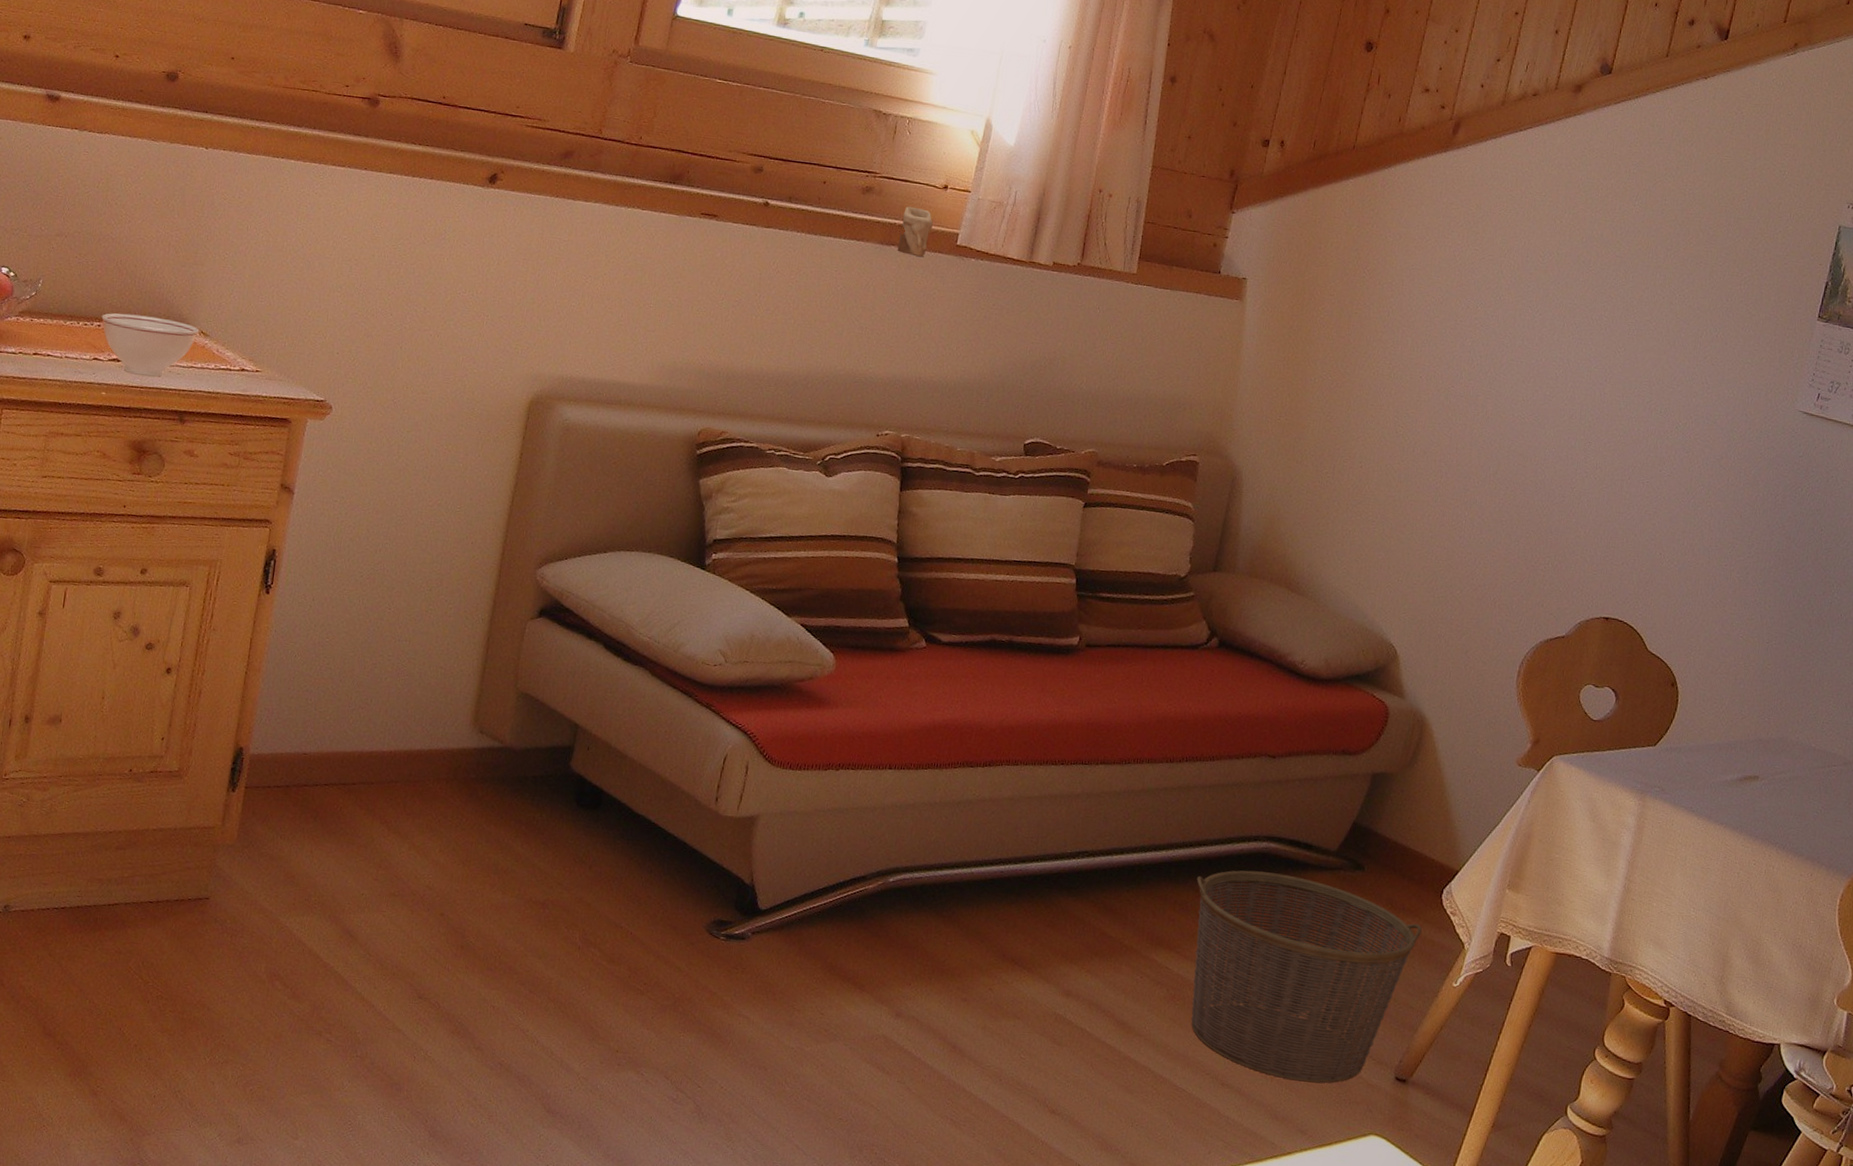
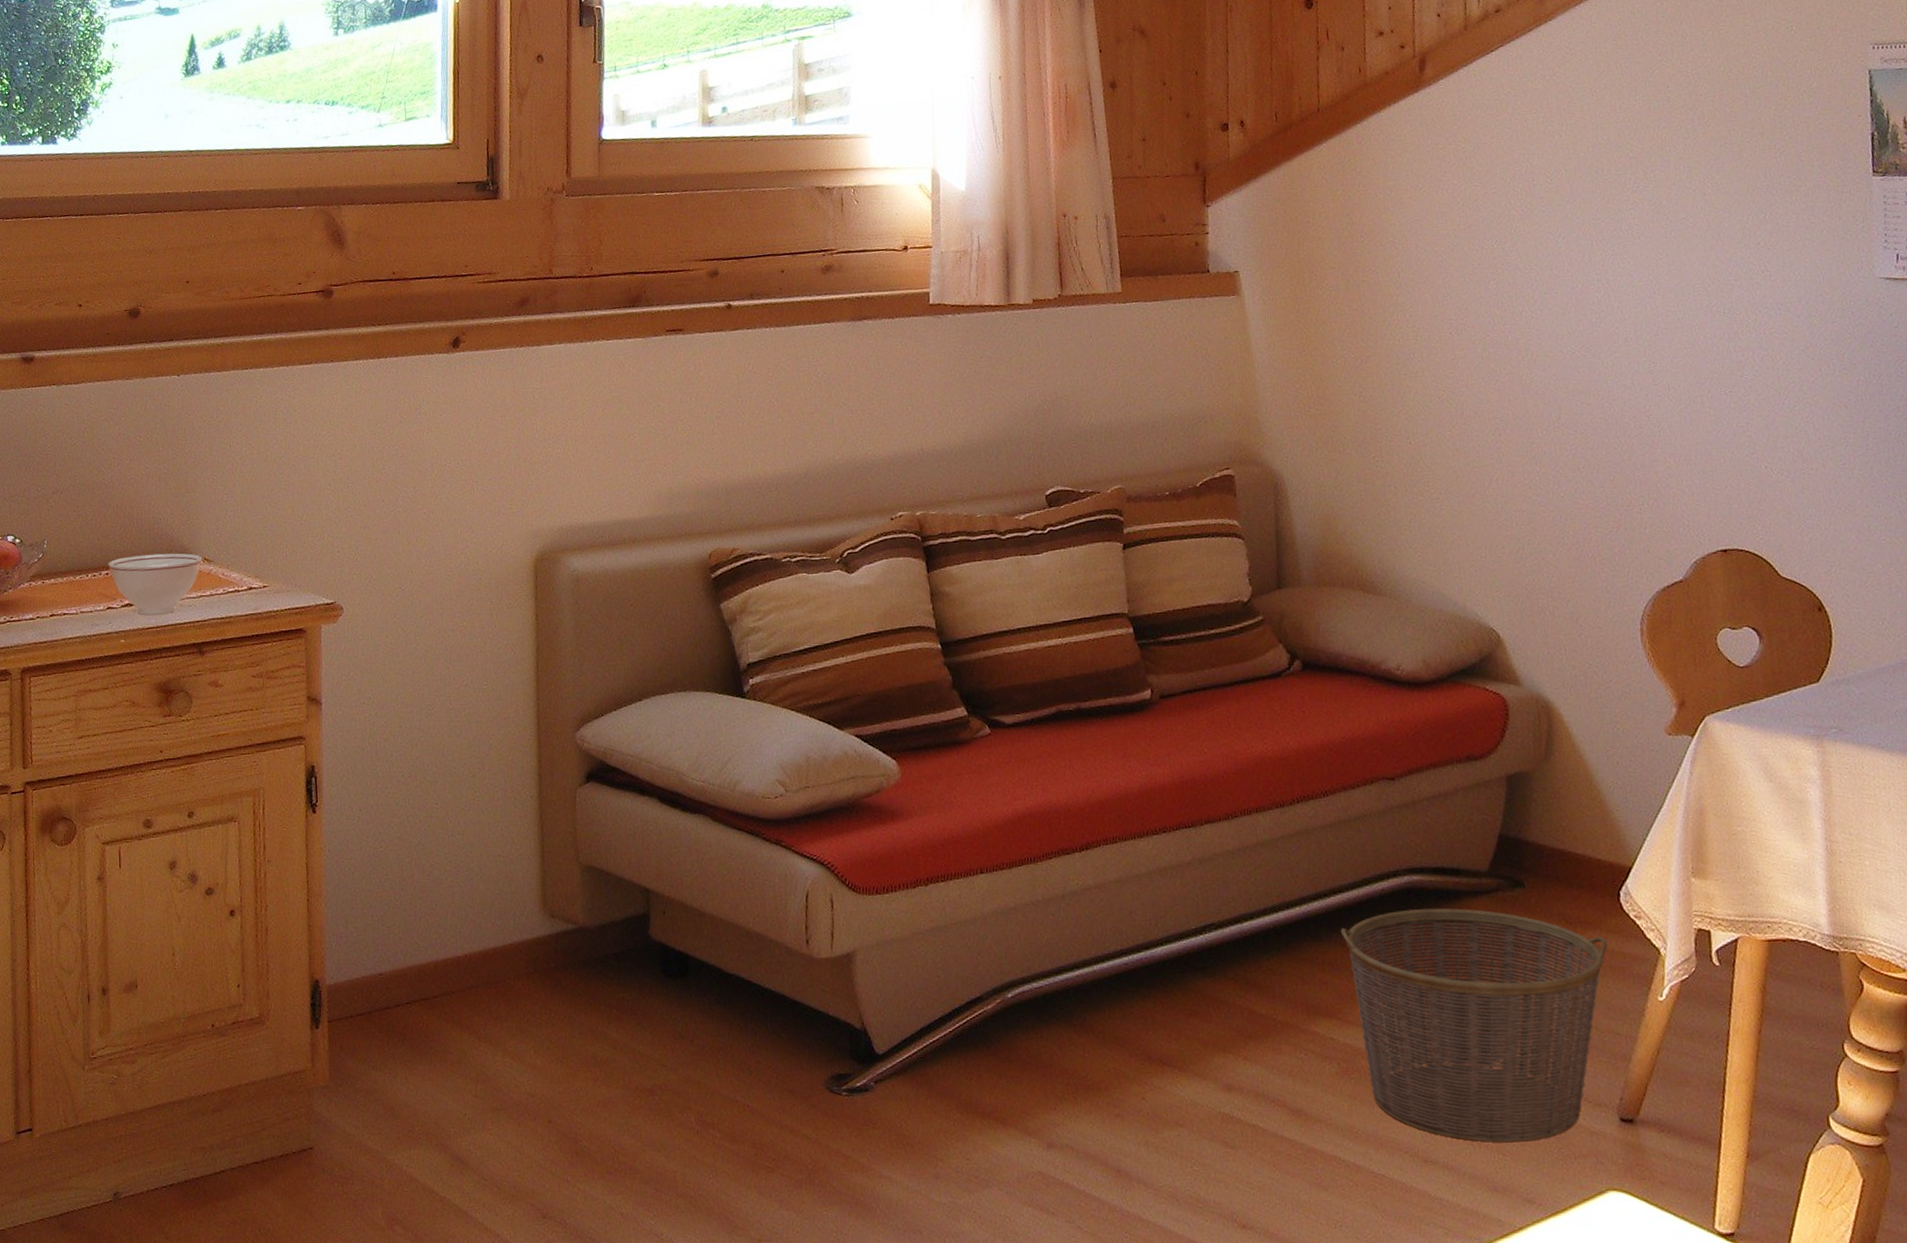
candle: present [897,206,933,257] -> none [868,275,901,326]

